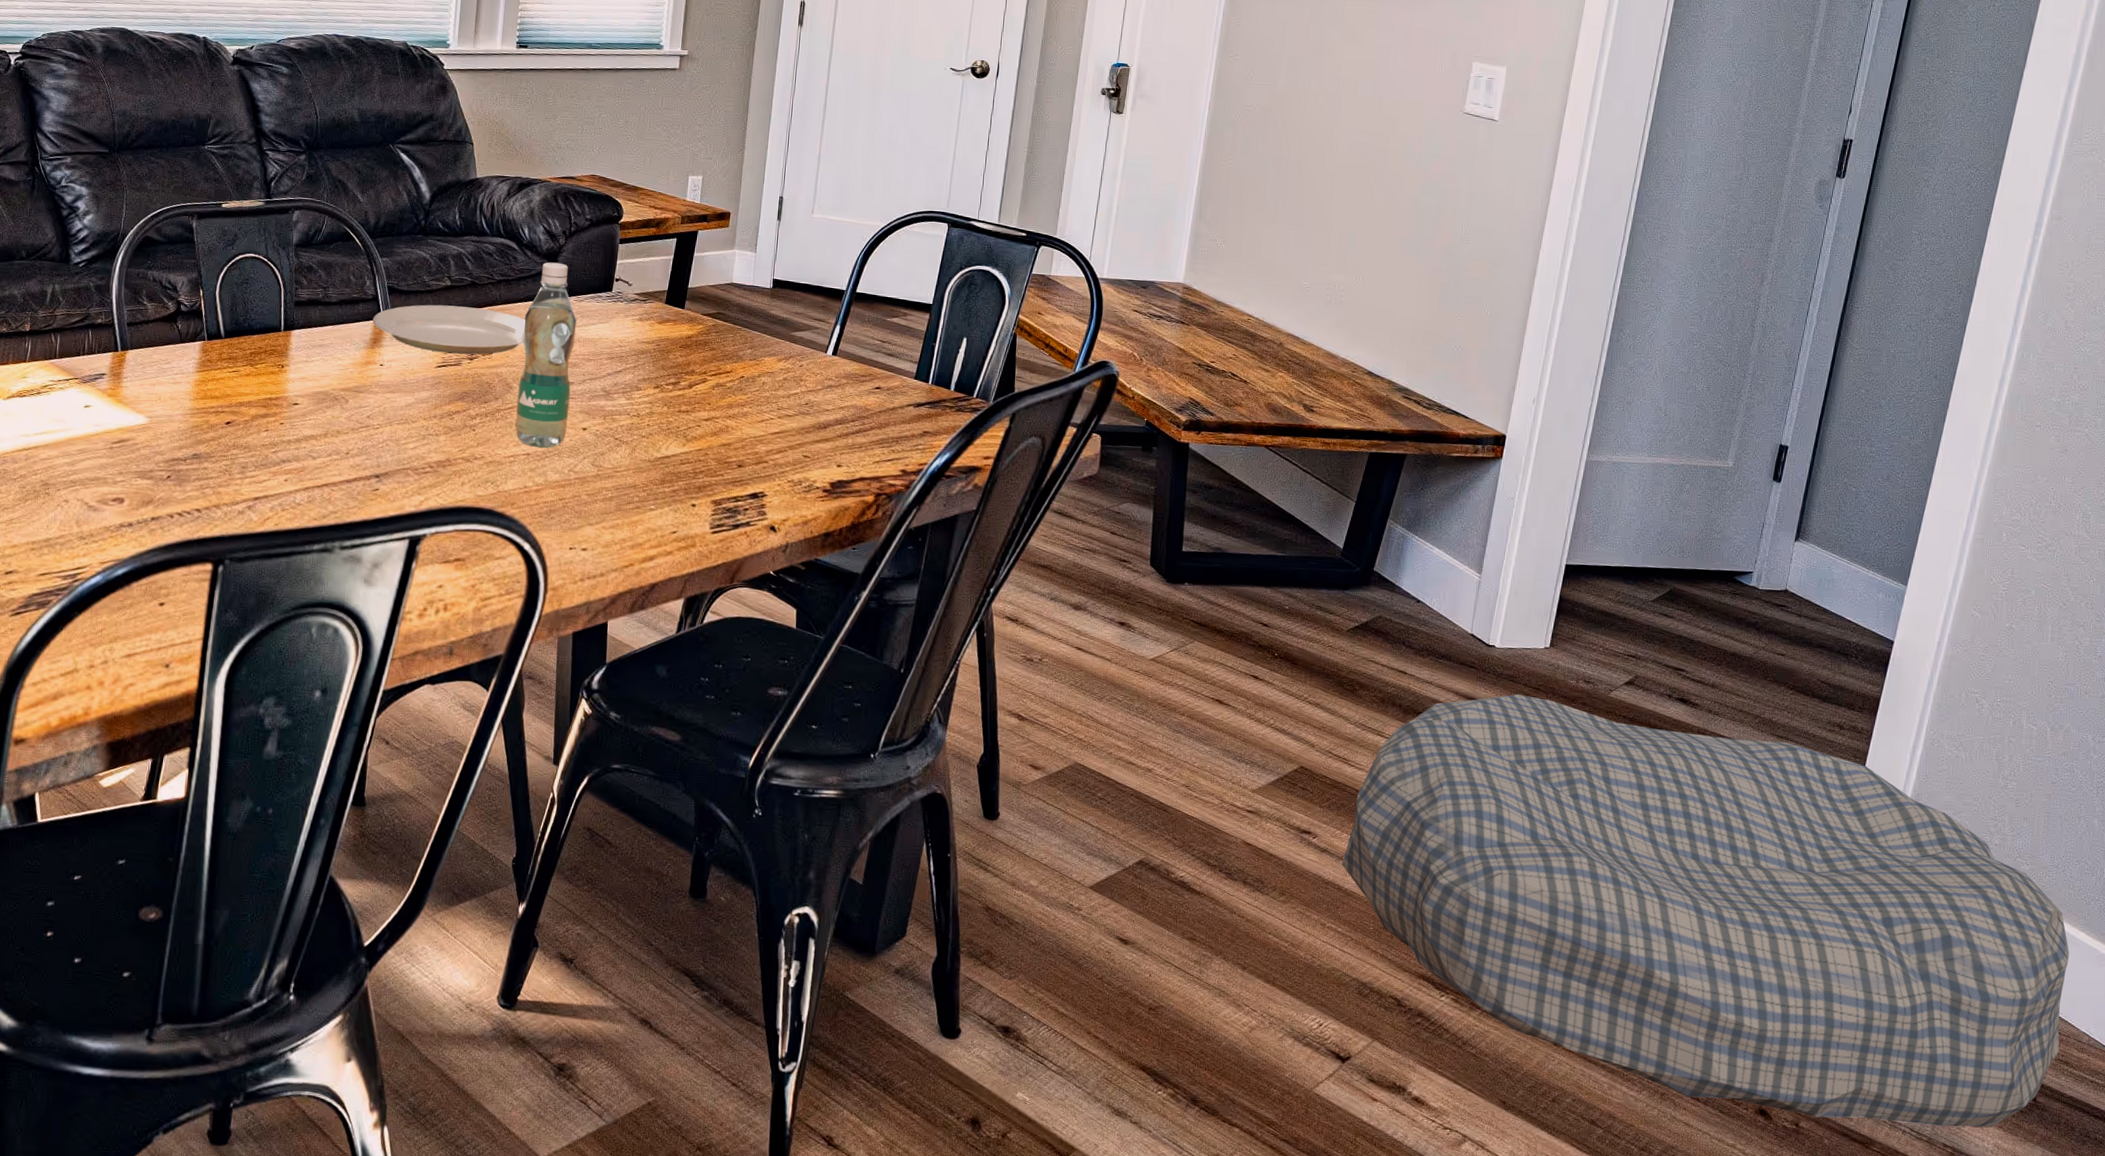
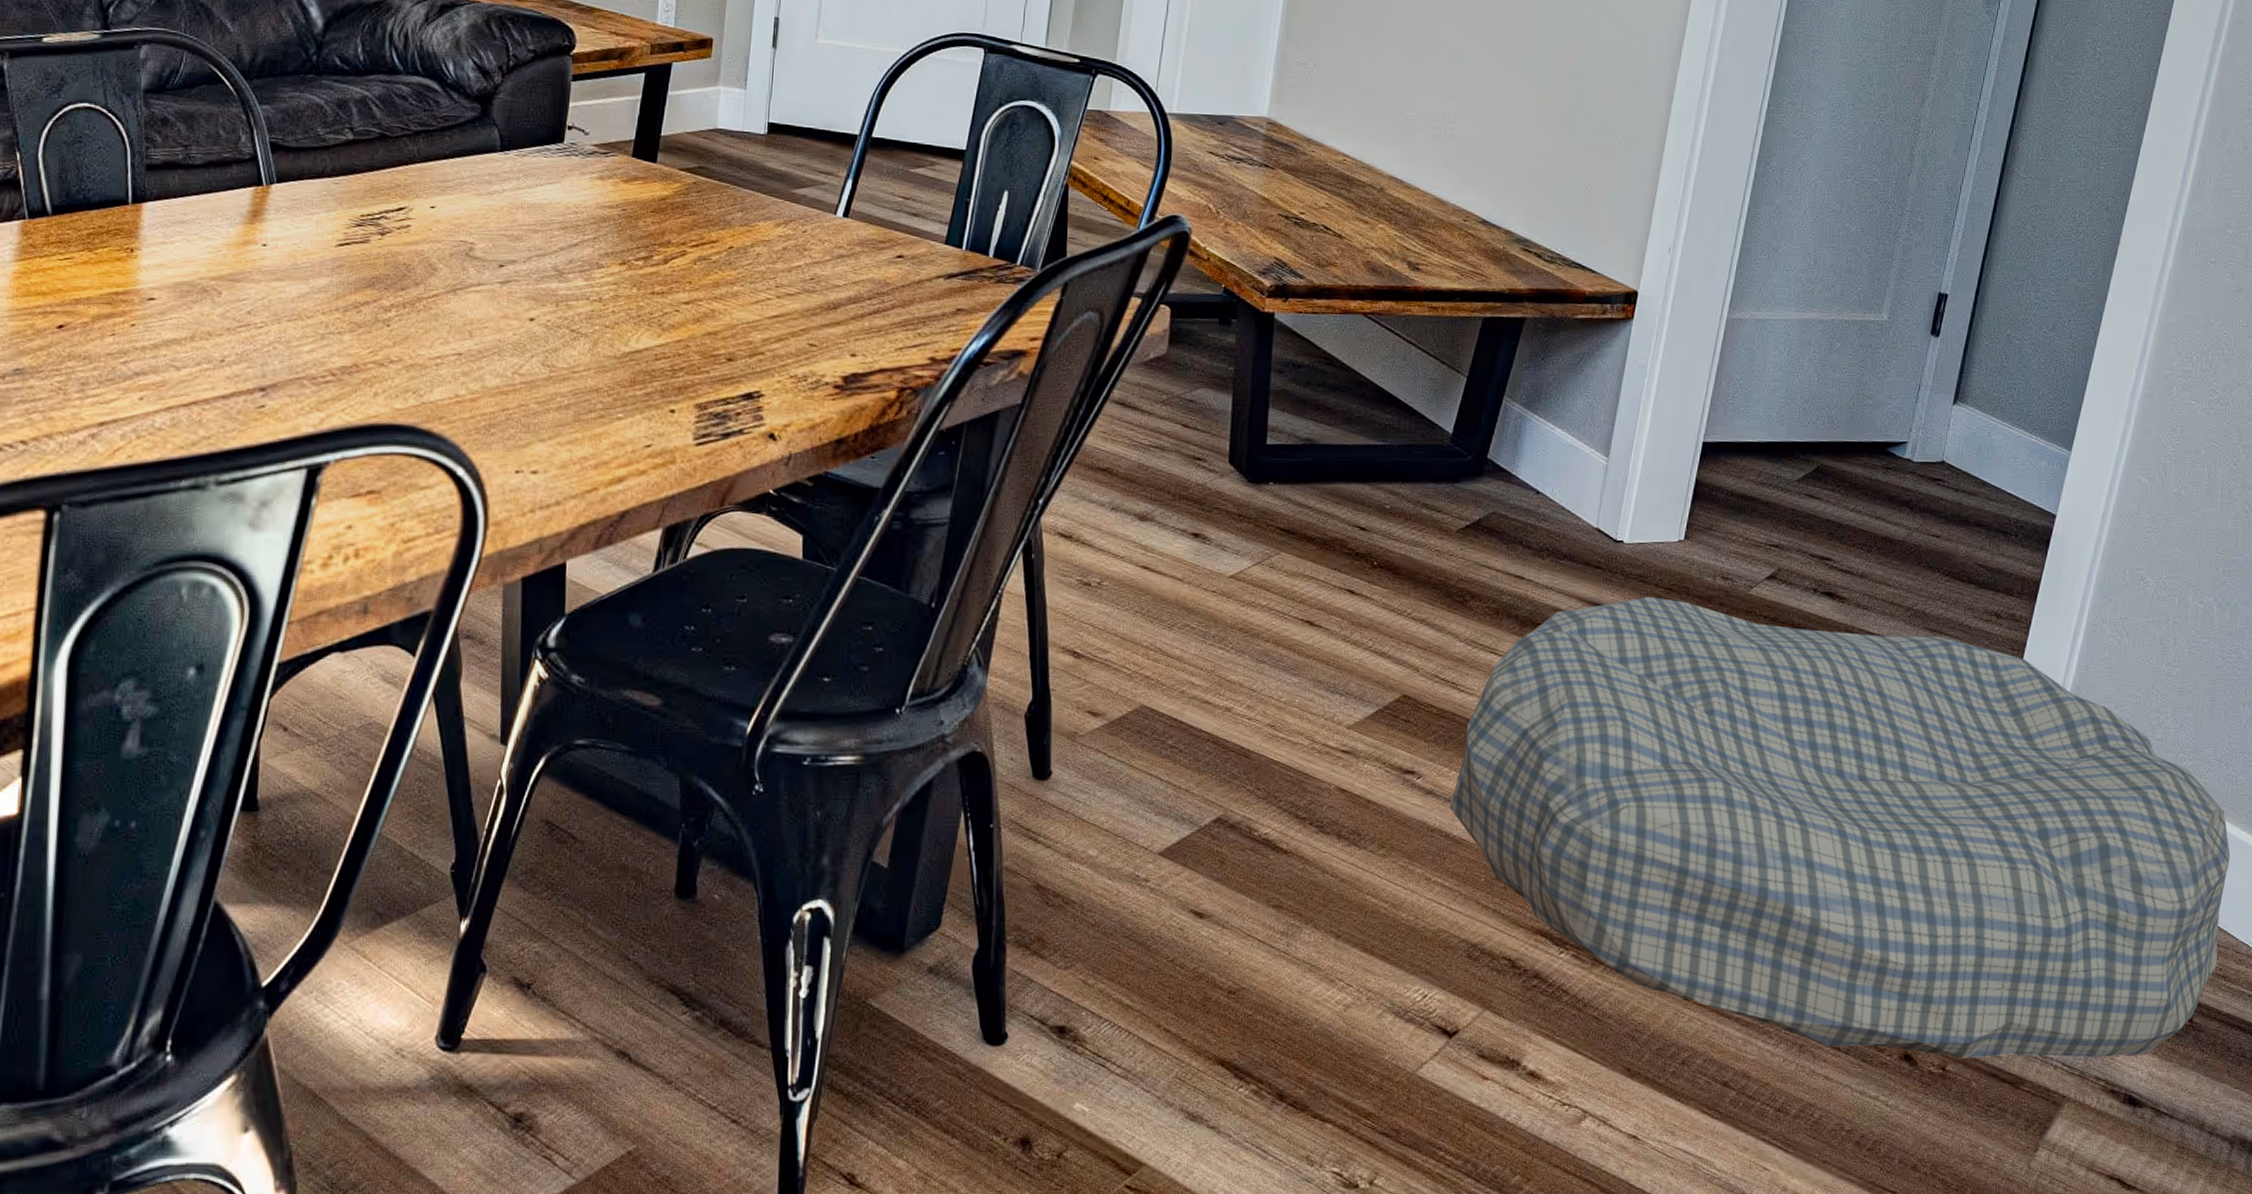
plate: present [372,304,526,355] -> none [251,164,452,229]
bottle: present [515,262,577,448] -> none [442,106,519,346]

